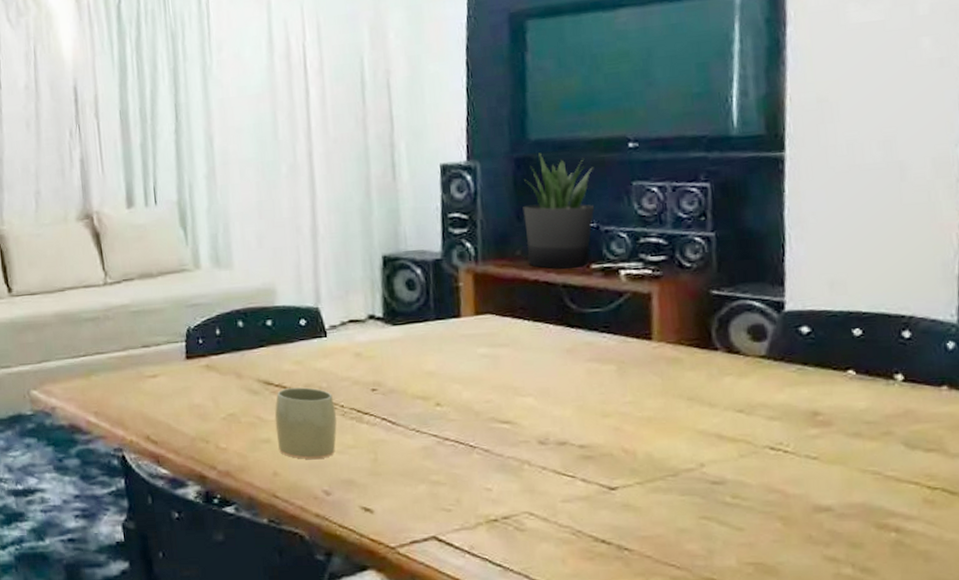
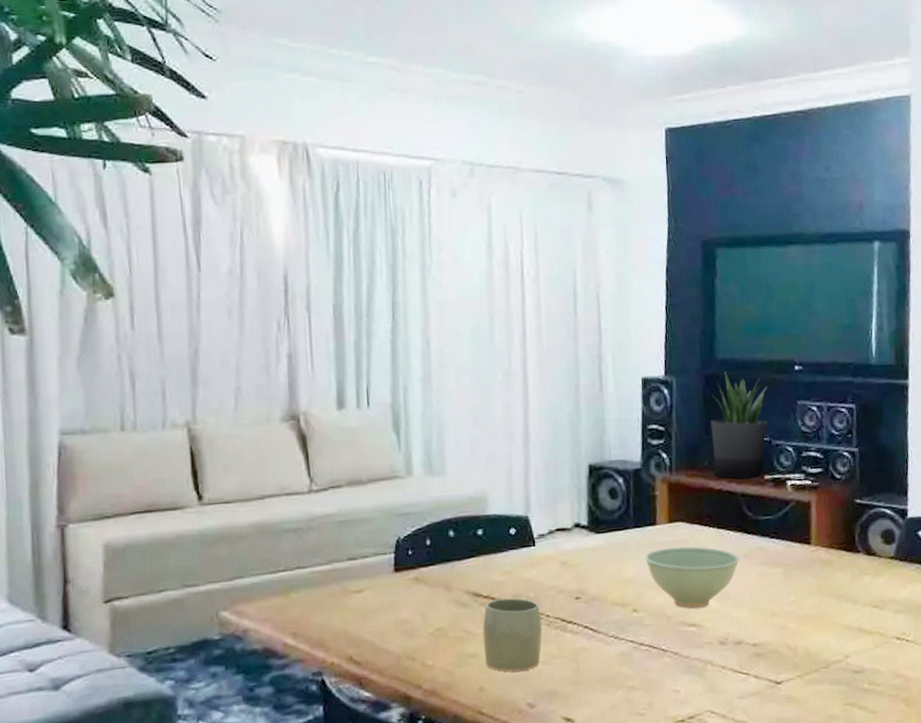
bowl: none [448,340,561,405] -> present [645,546,739,609]

